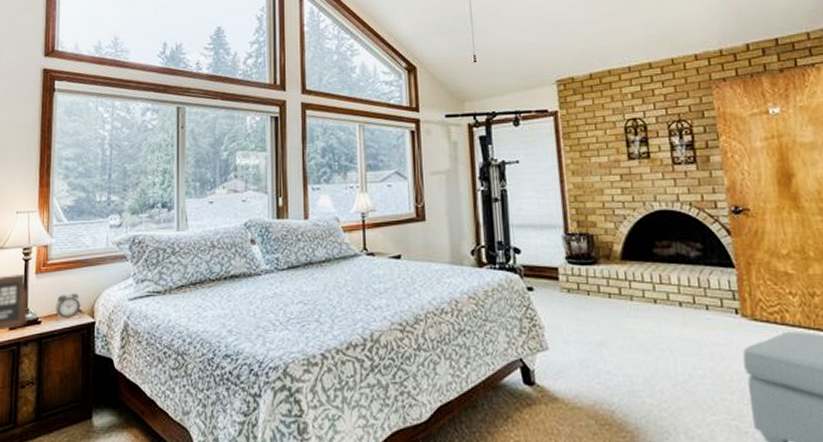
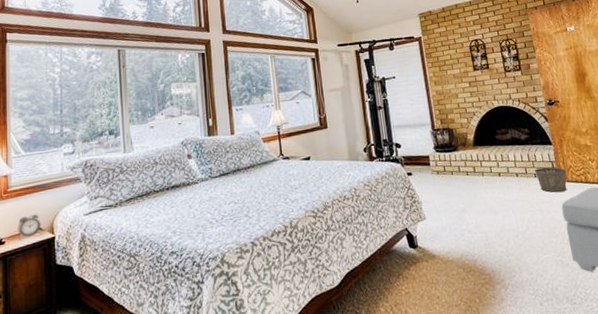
basket: none [707,298,754,334] -> present [534,167,567,193]

